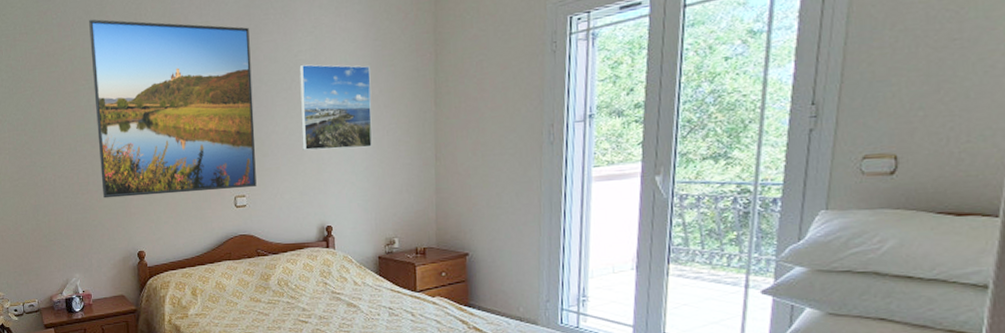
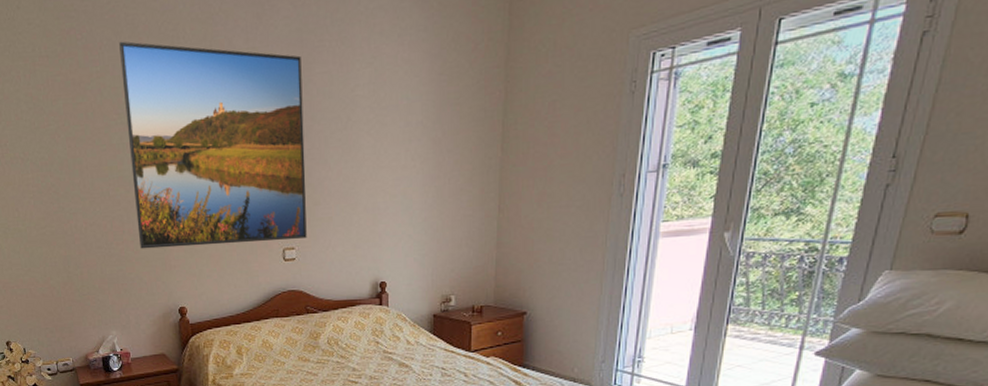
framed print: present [299,64,373,151] -> none [356,100,434,199]

